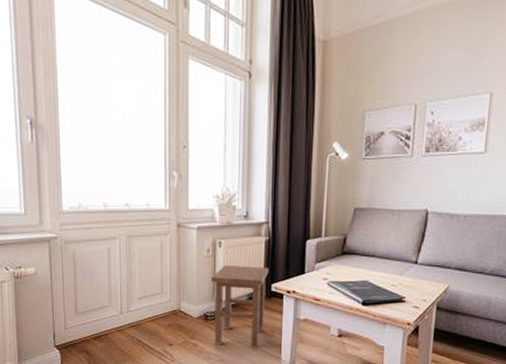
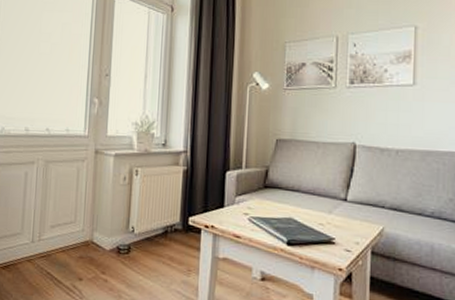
stool: present [211,265,269,349] -> none [126,195,186,290]

